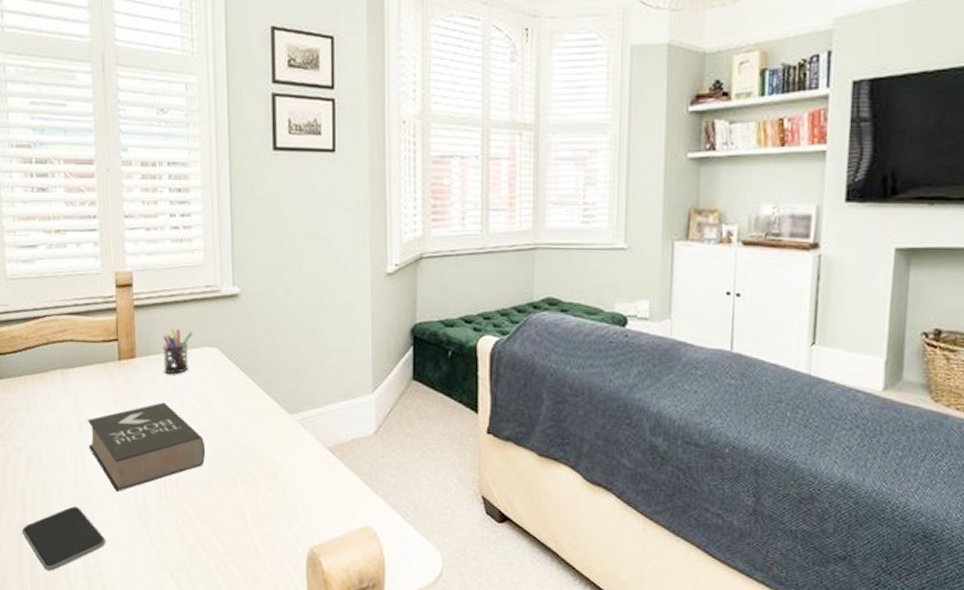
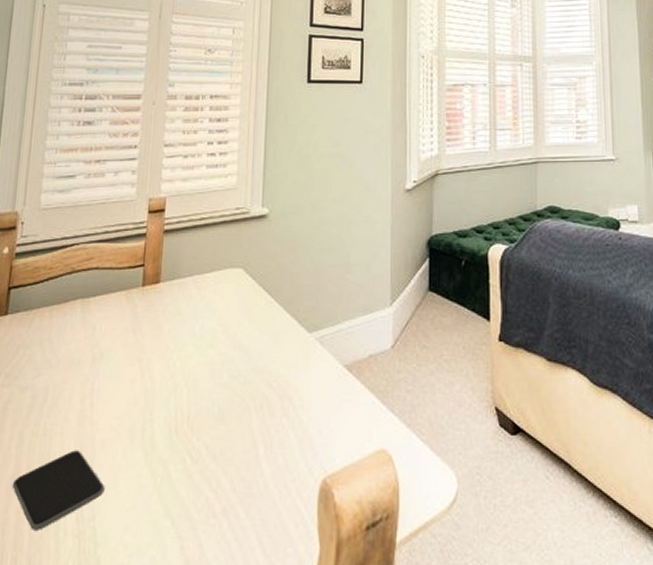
book: present [87,402,206,491] -> none [99,328,222,429]
pen holder: present [163,329,193,374] -> none [187,252,219,297]

